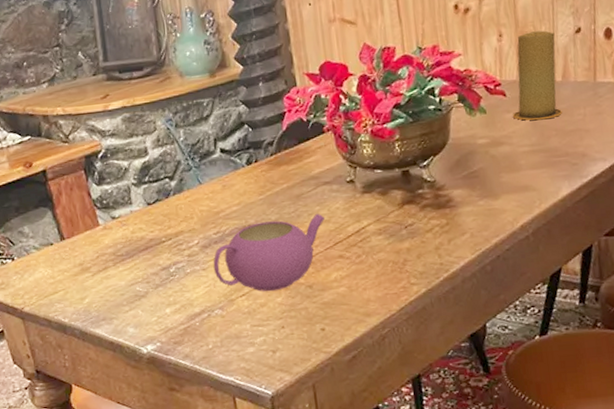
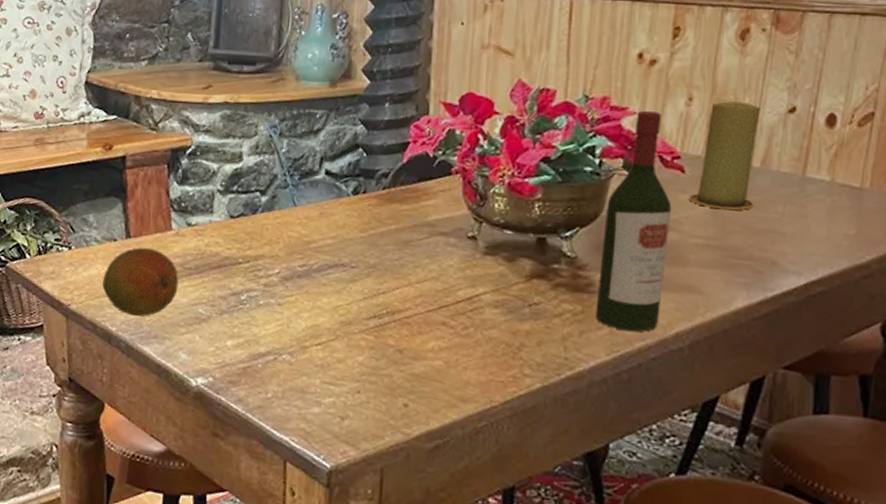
fruit: none [48,245,115,306] -> present [102,247,179,317]
teapot: present [213,213,325,292] -> none [290,263,433,348]
wine bottle: none [451,50,507,232] -> present [595,110,672,332]

